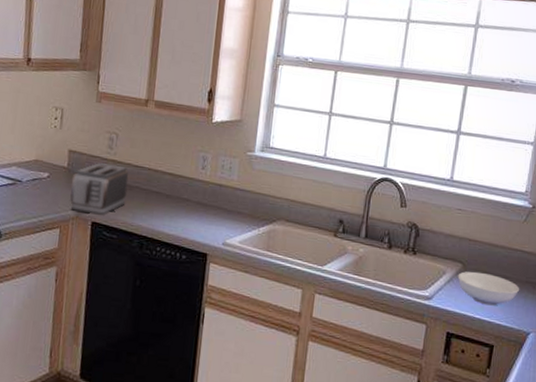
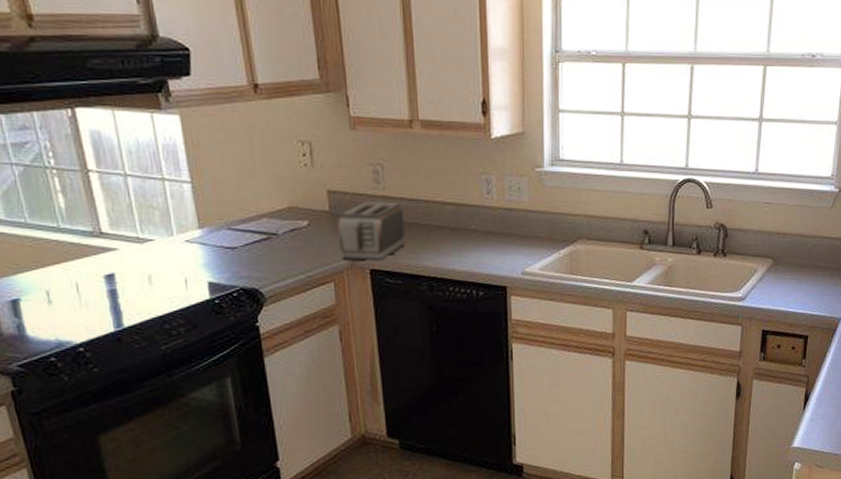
bowl: present [457,271,520,306] -> none [769,265,830,297]

